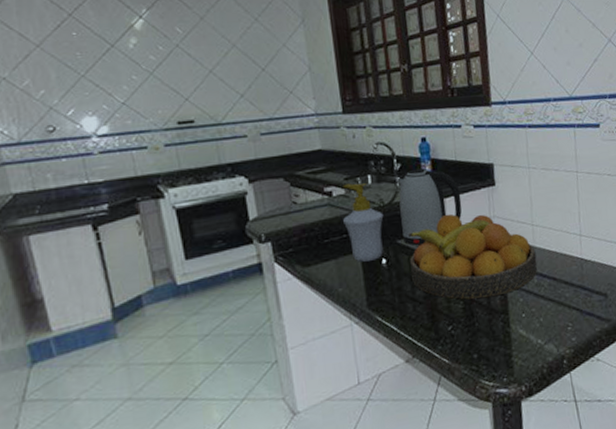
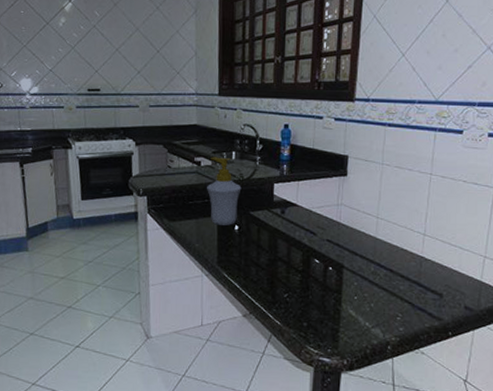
kettle: present [398,168,462,246] -> none [256,151,313,219]
fruit bowl: present [408,213,537,300] -> none [257,195,377,276]

